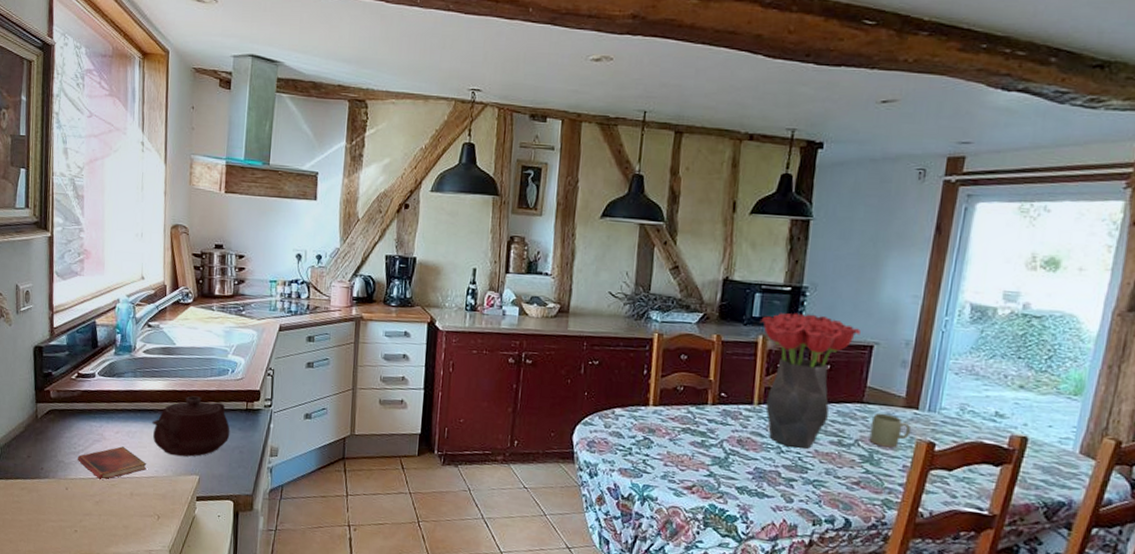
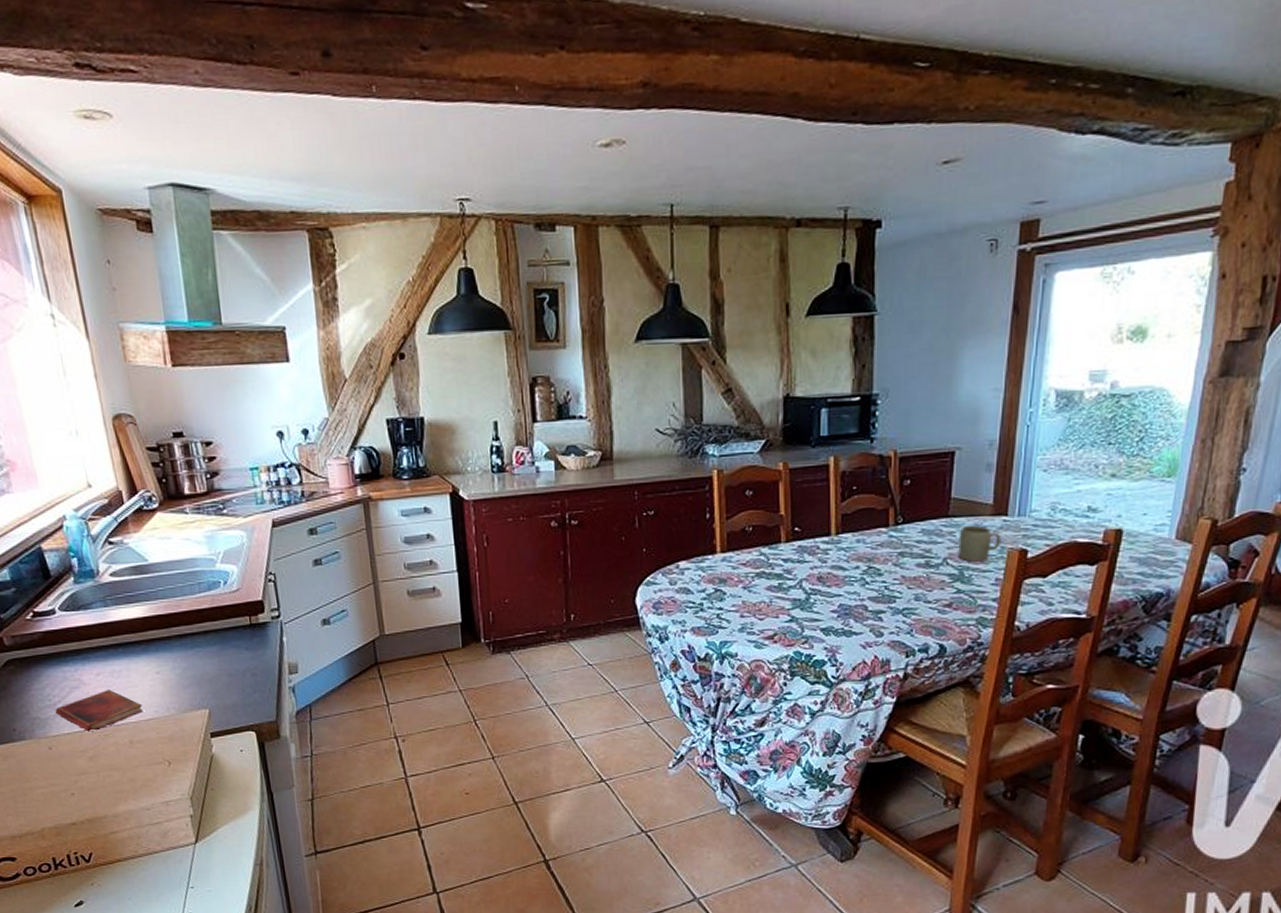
teapot: present [152,396,230,457] -> none [138,618,237,691]
bouquet: present [761,313,860,449] -> none [830,424,940,576]

